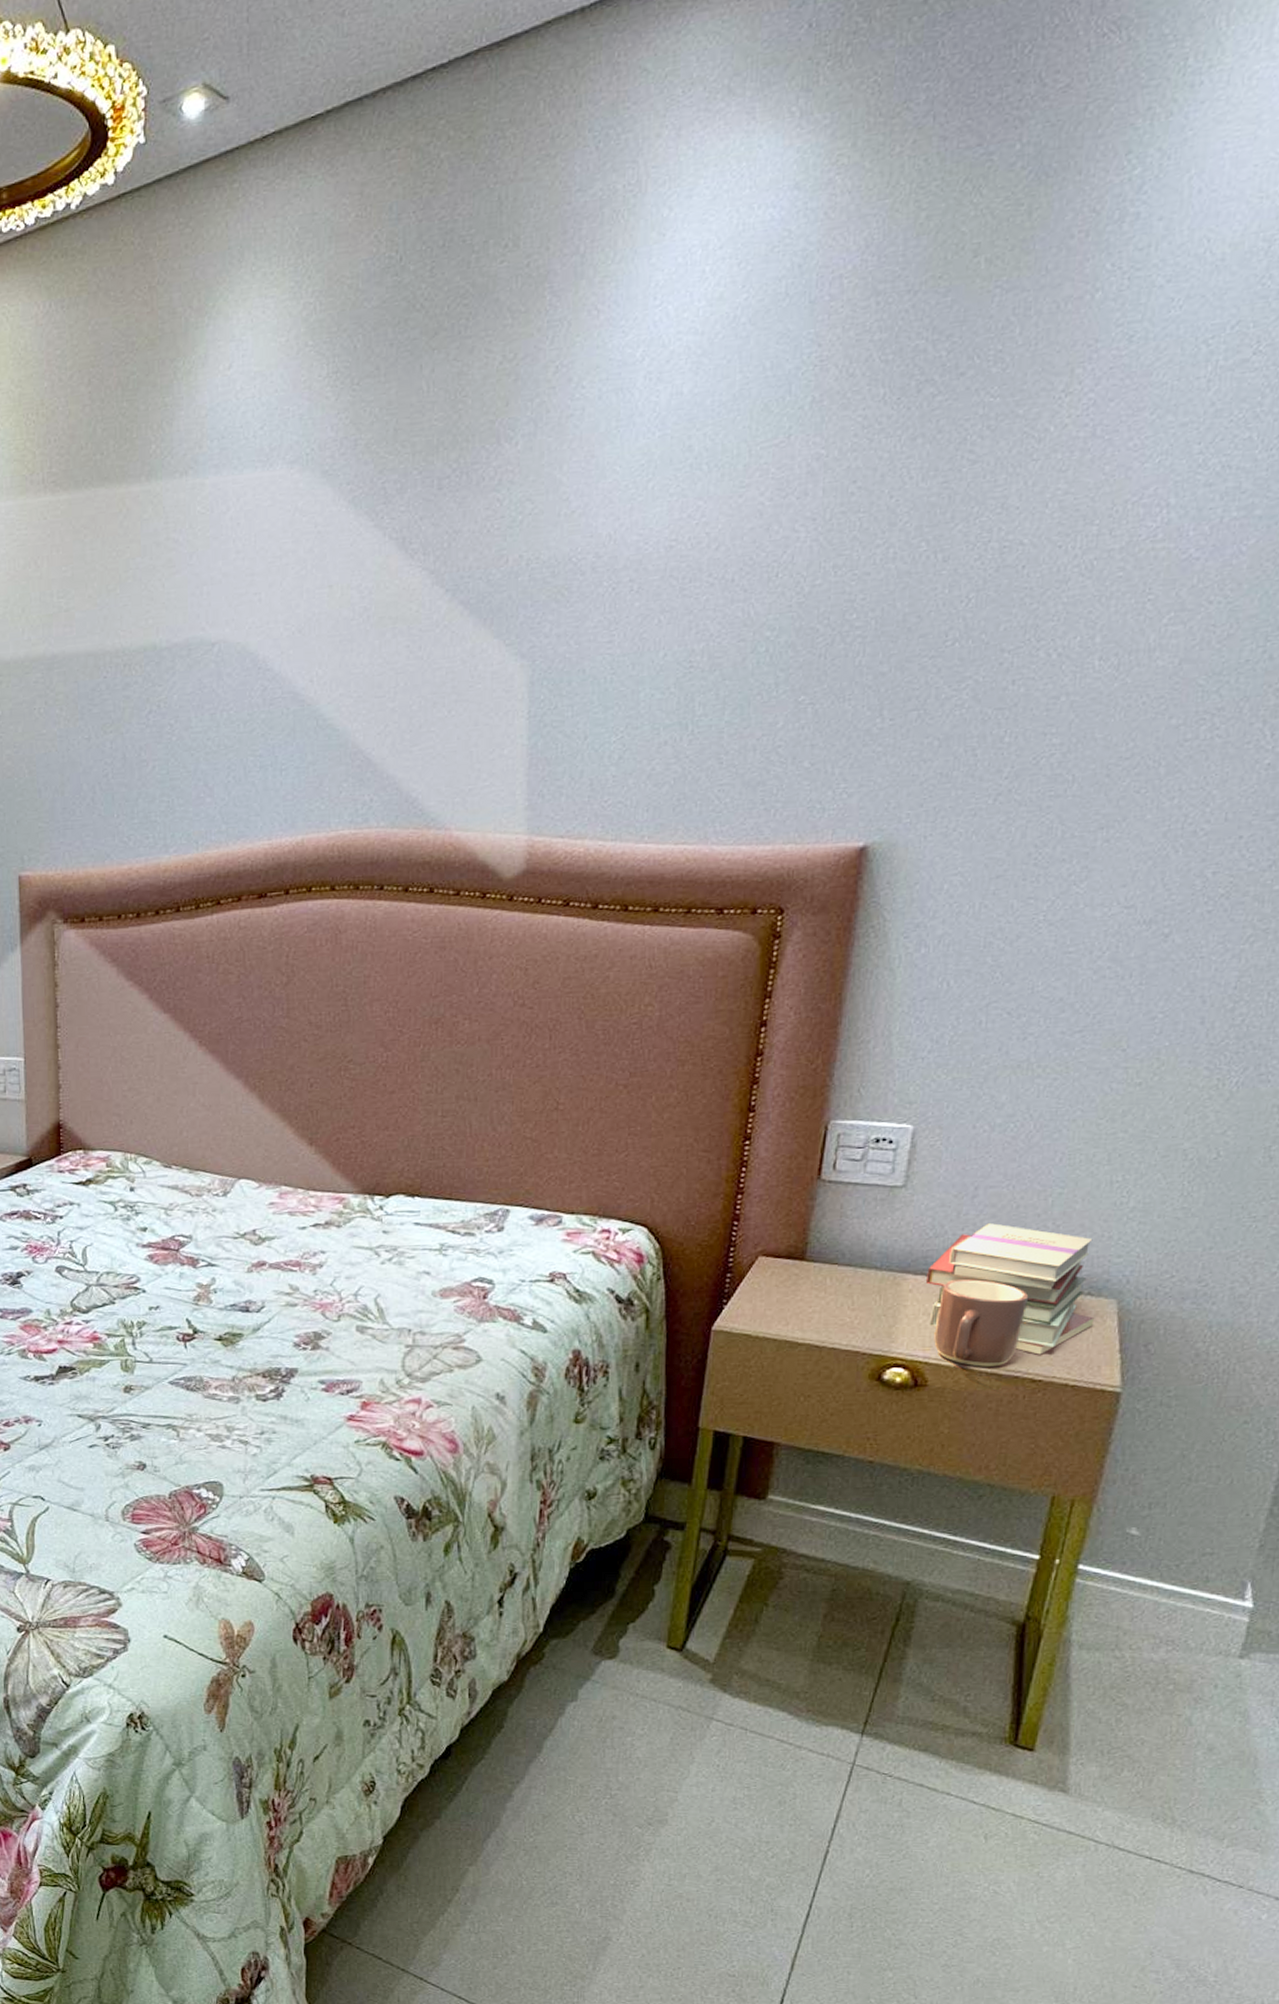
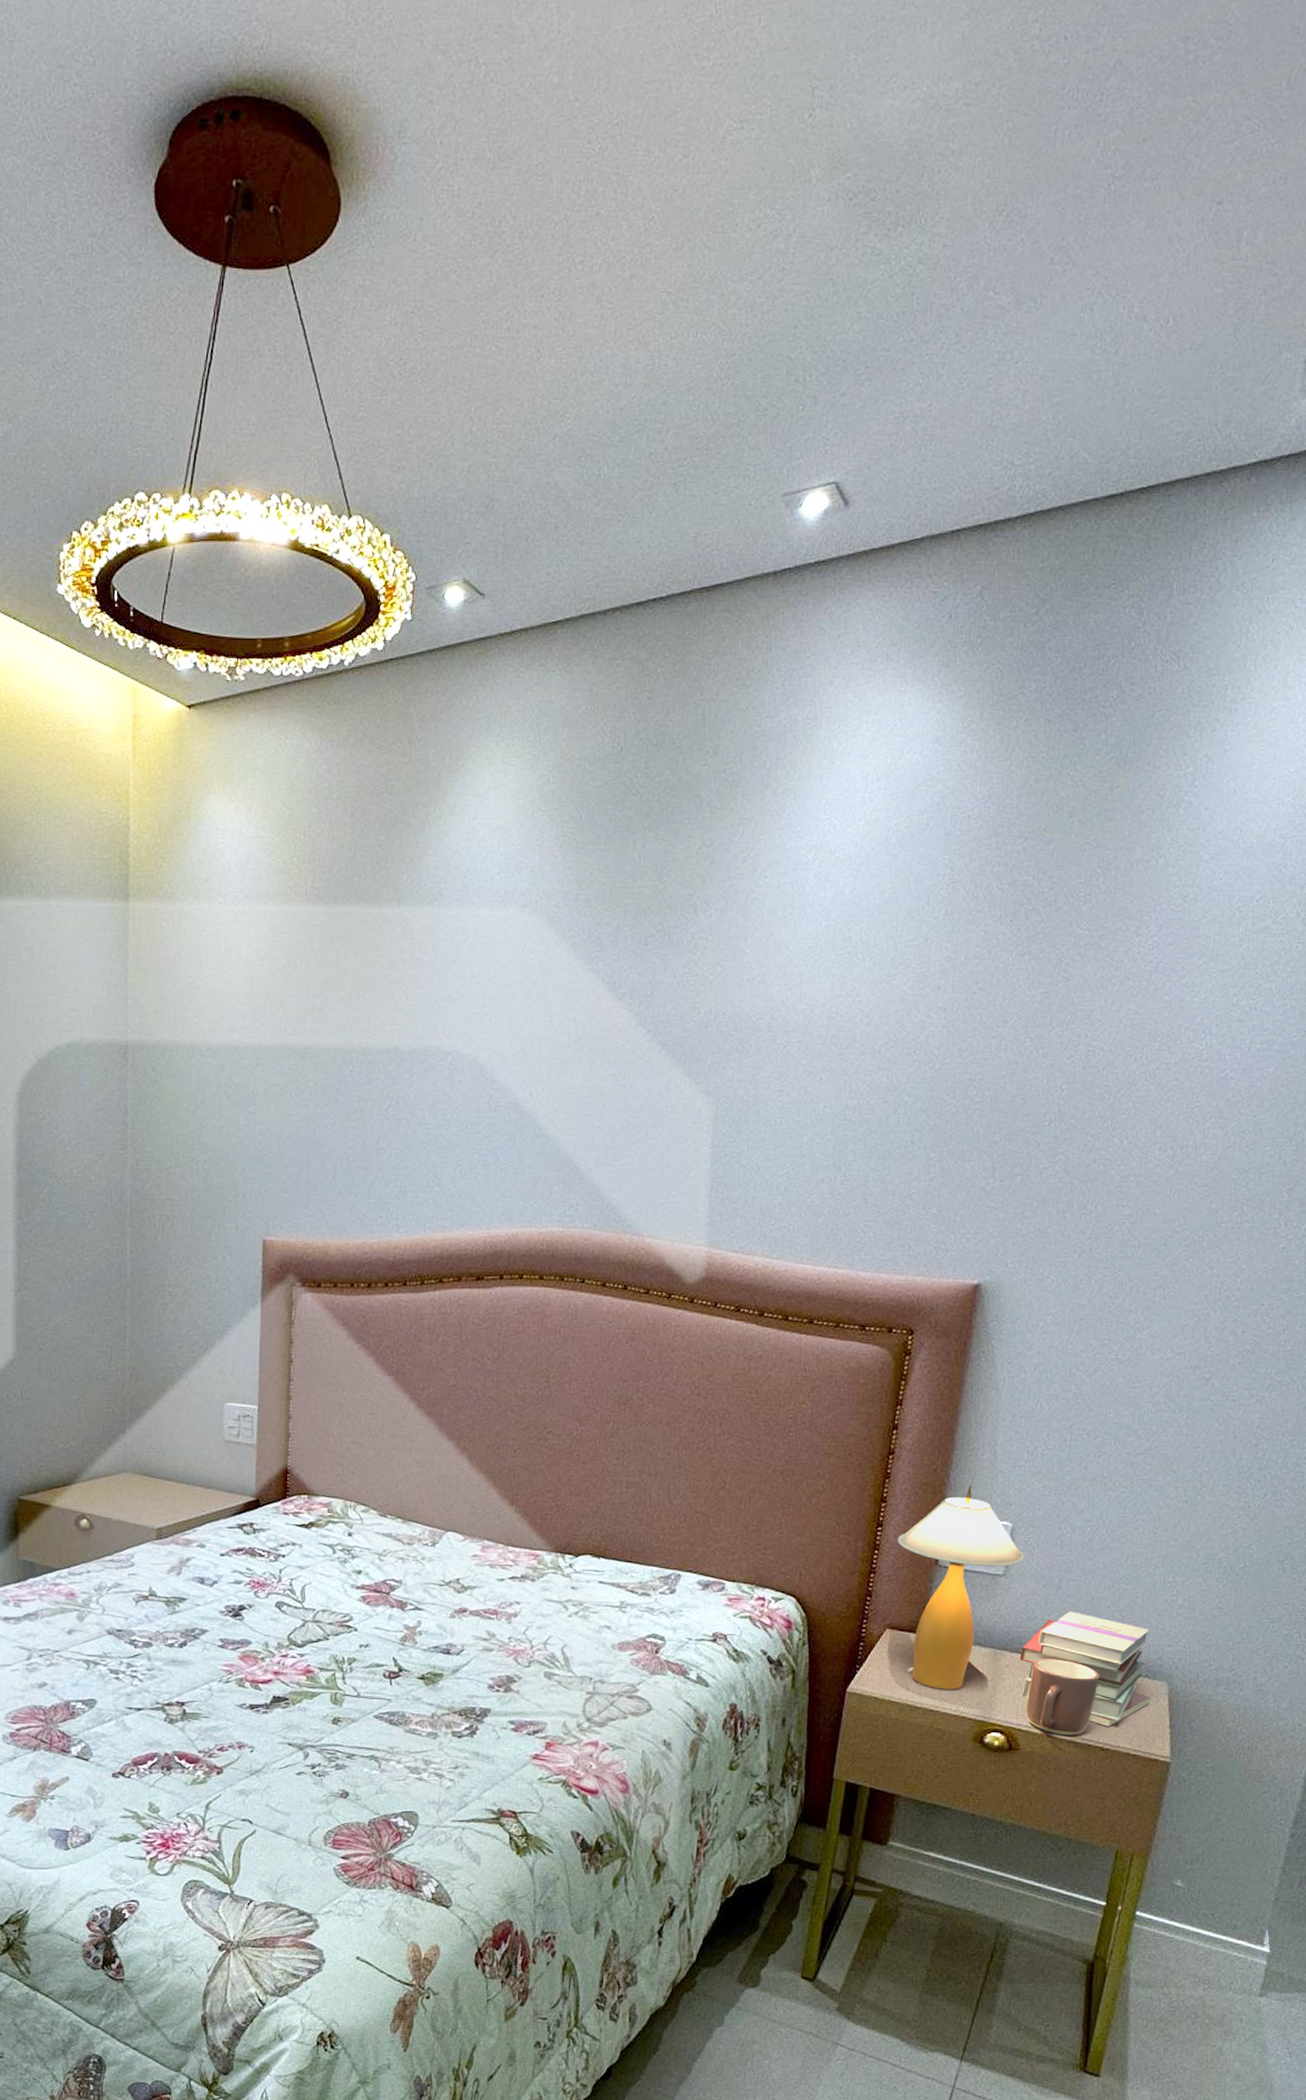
table lamp: none [770,1084,930,1322] -> present [898,1484,1025,1690]

